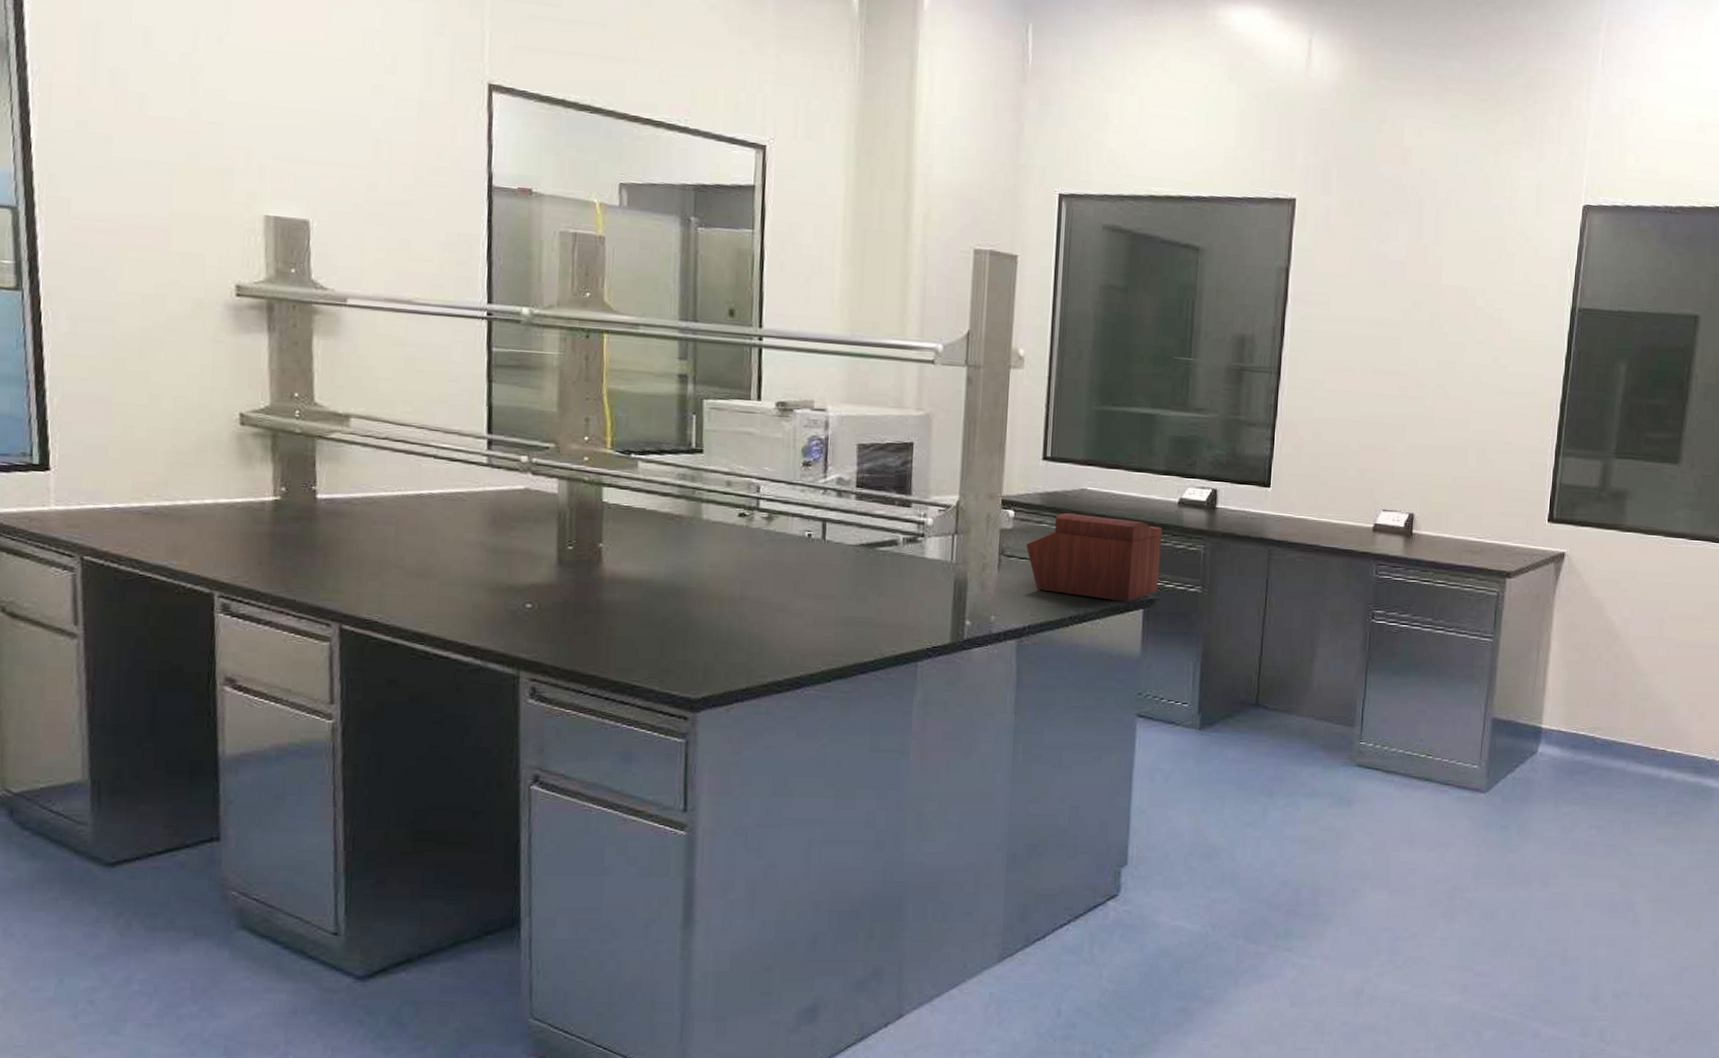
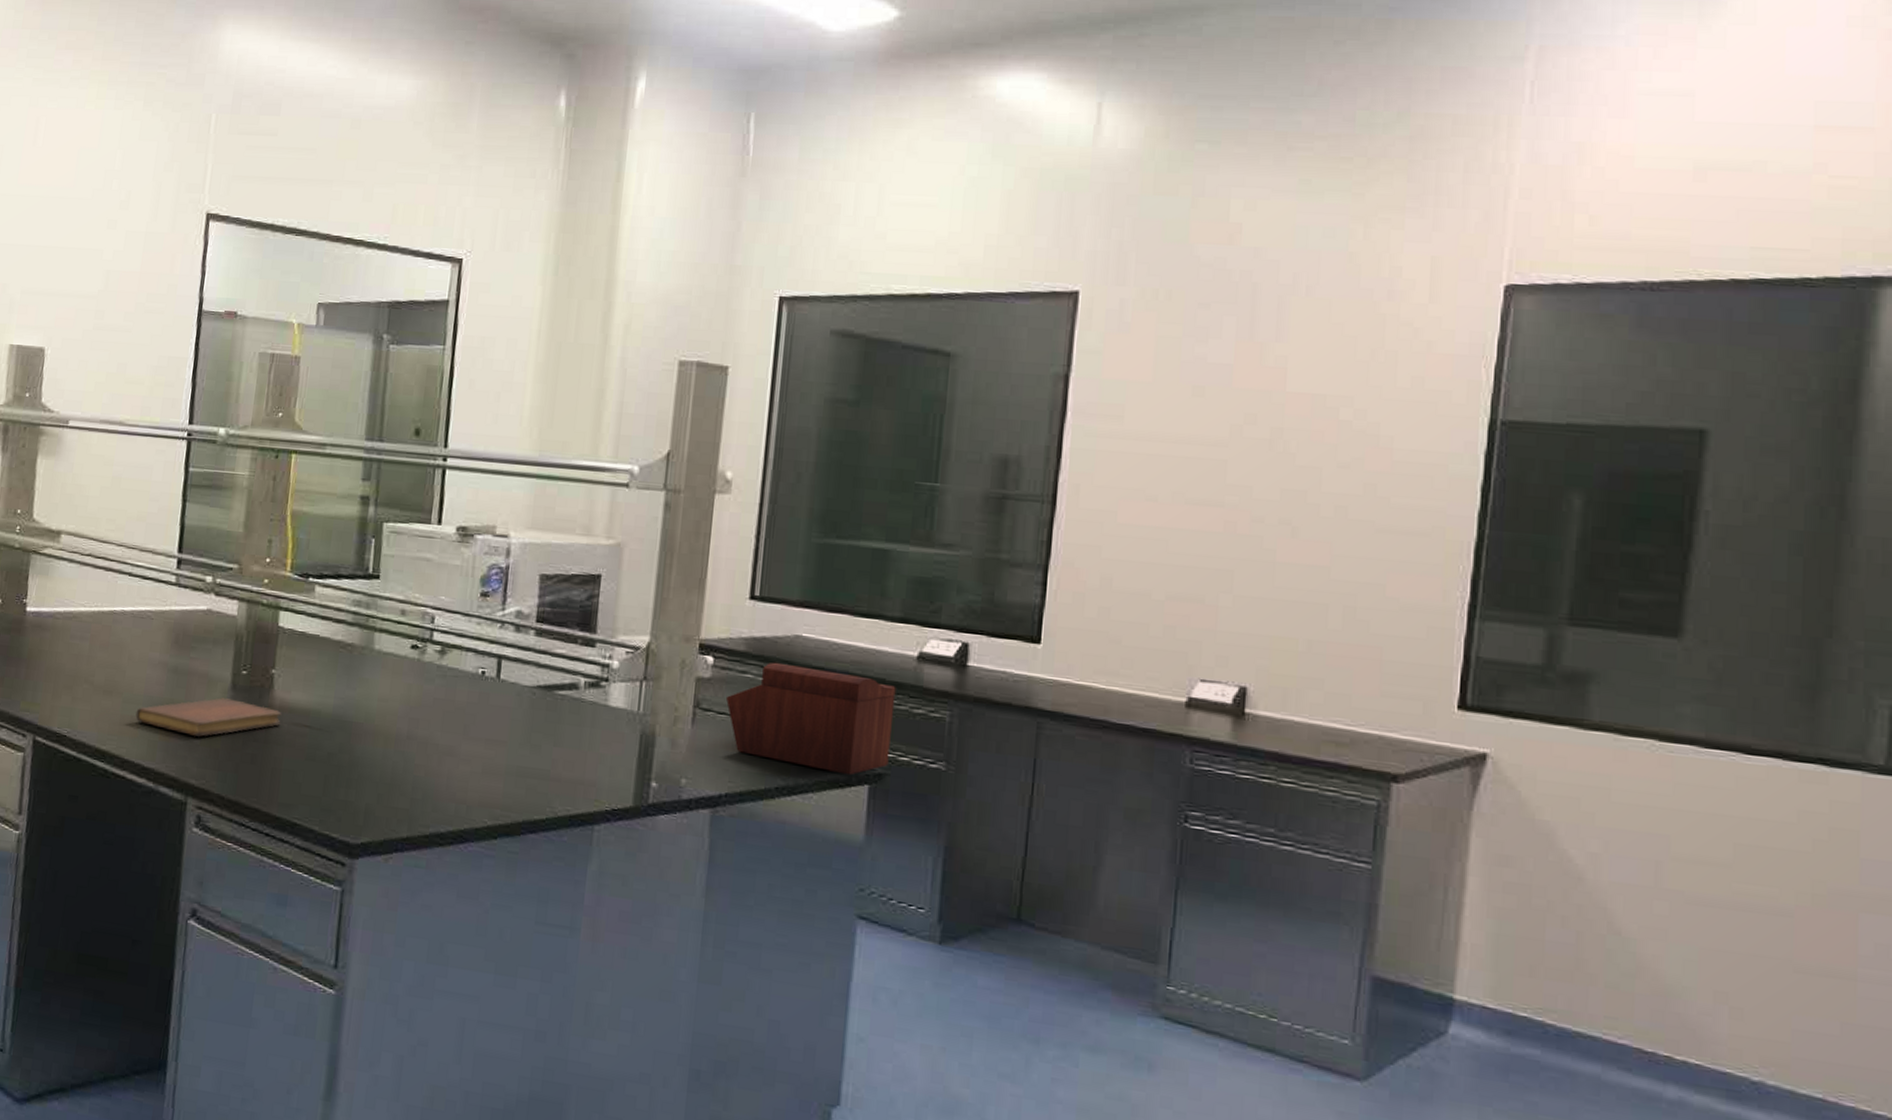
notebook: none [455,573,614,612] -> present [135,698,282,737]

